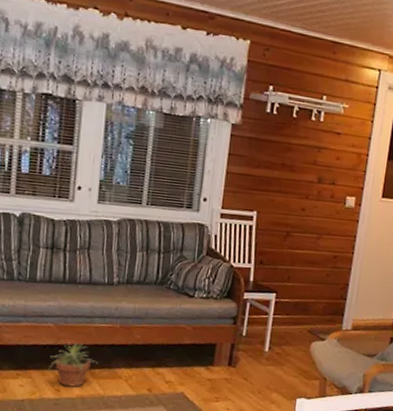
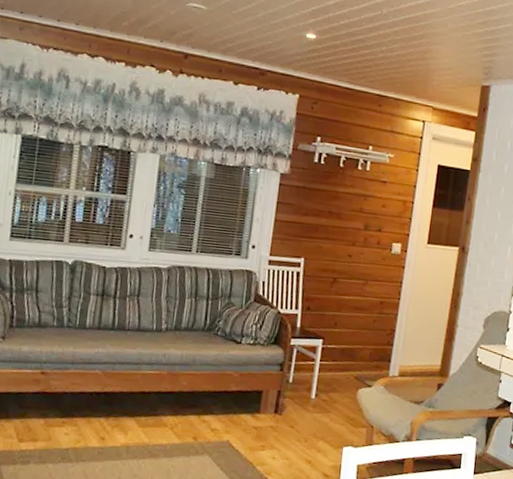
potted plant: present [49,342,98,387] -> none [95,389,144,435]

